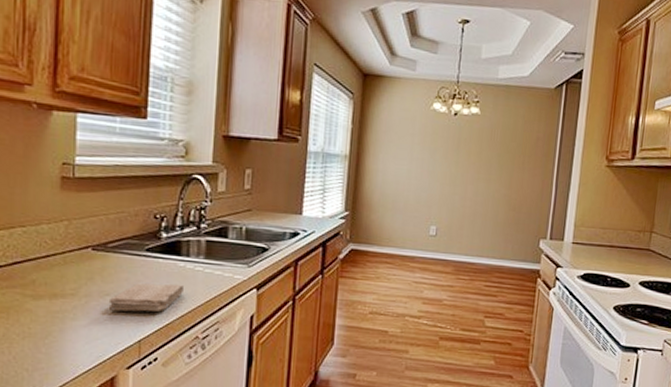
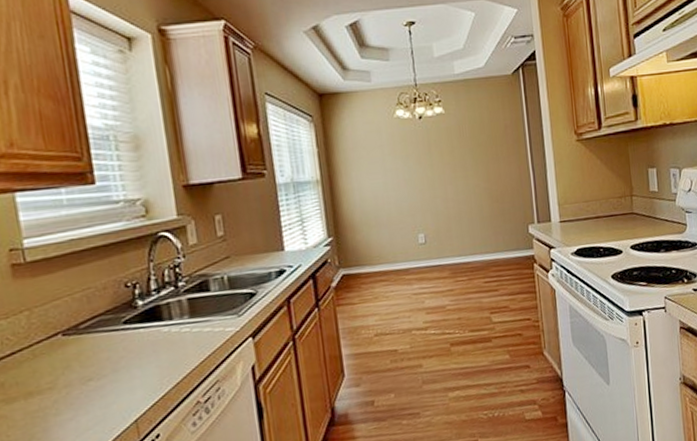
washcloth: present [108,283,184,312] -> none [92,350,174,396]

